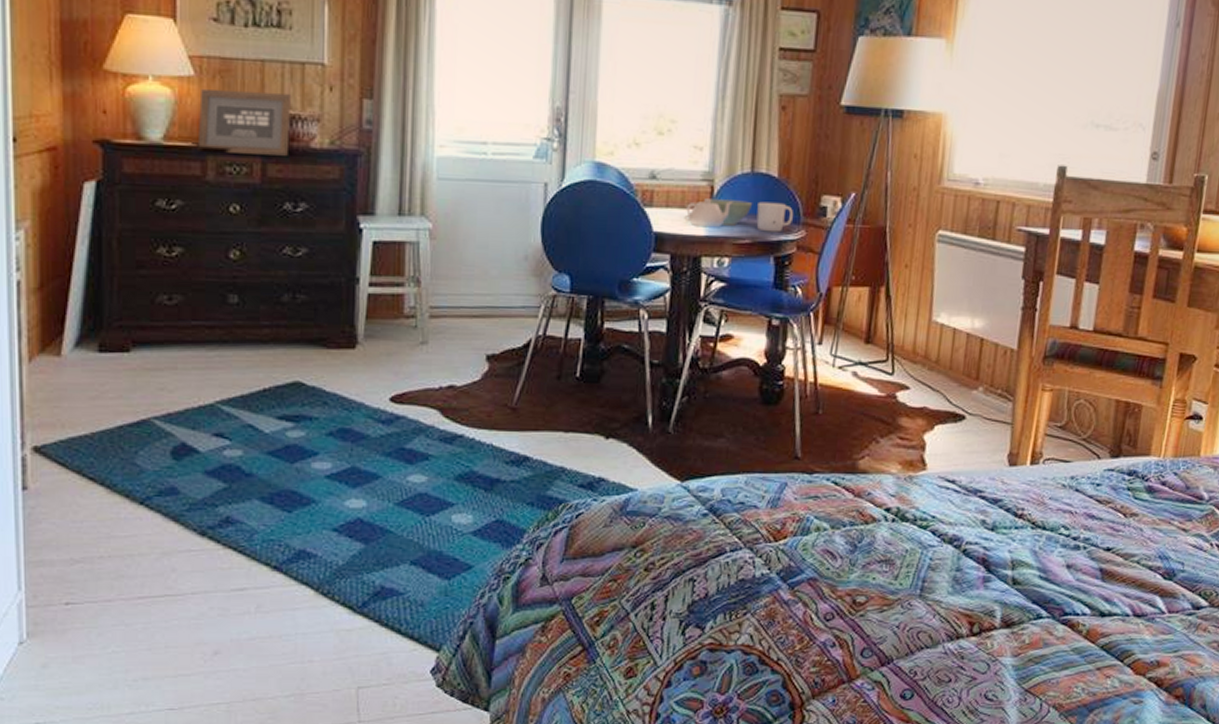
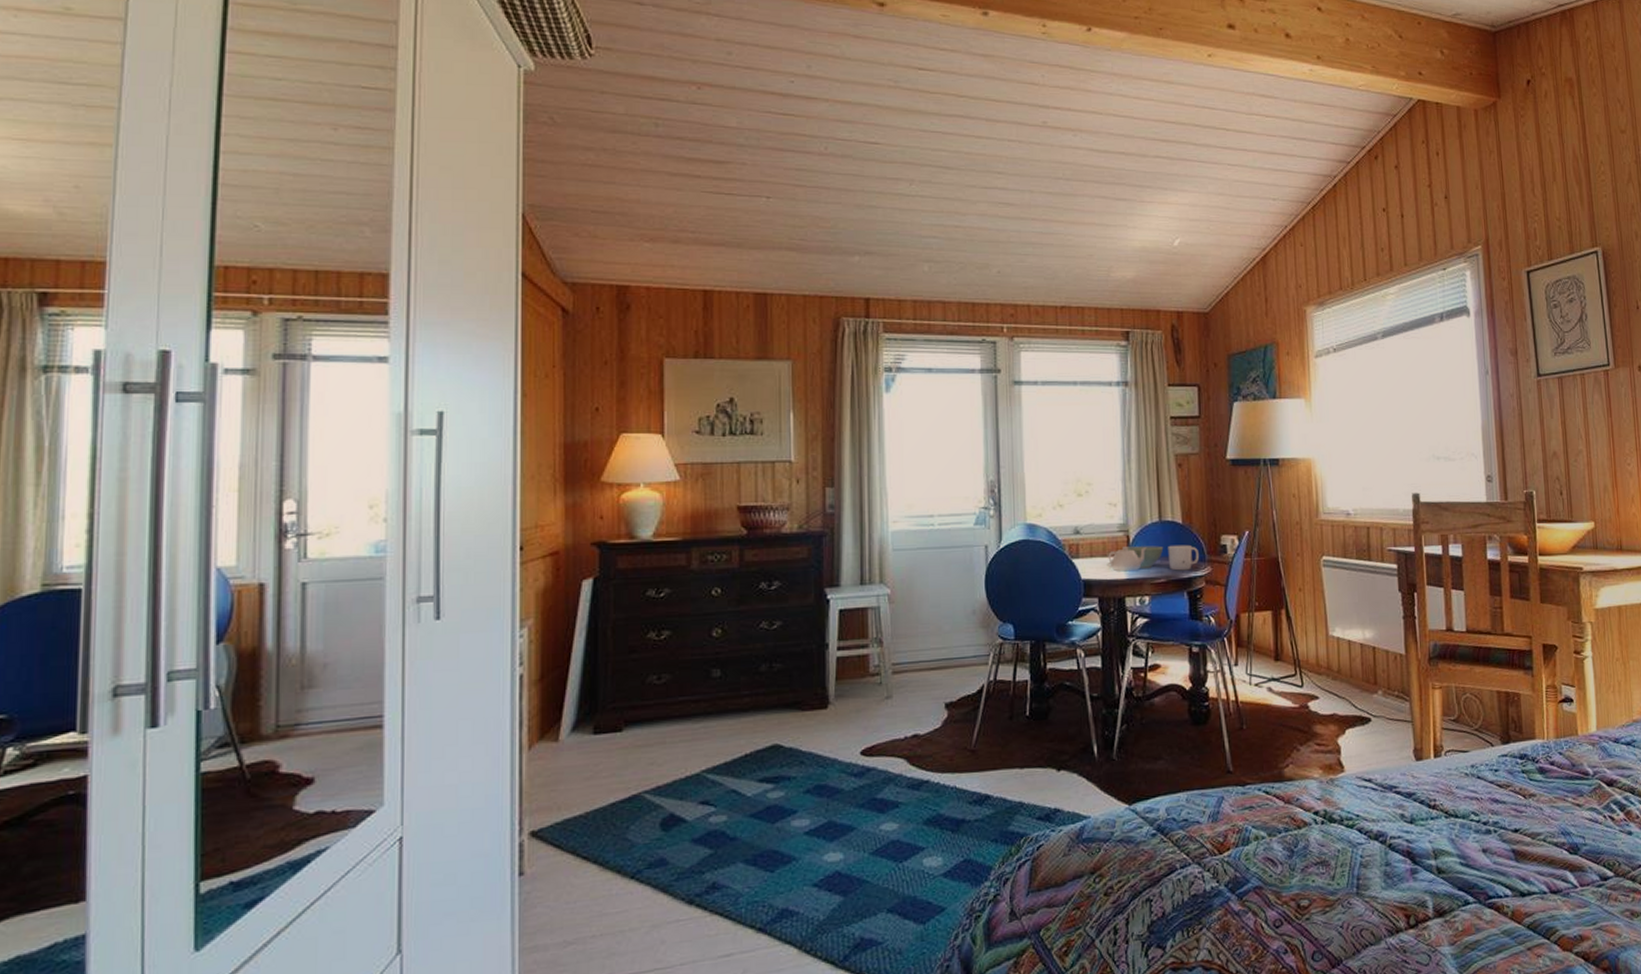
picture frame: present [197,89,290,158] -> none [683,488,764,546]

